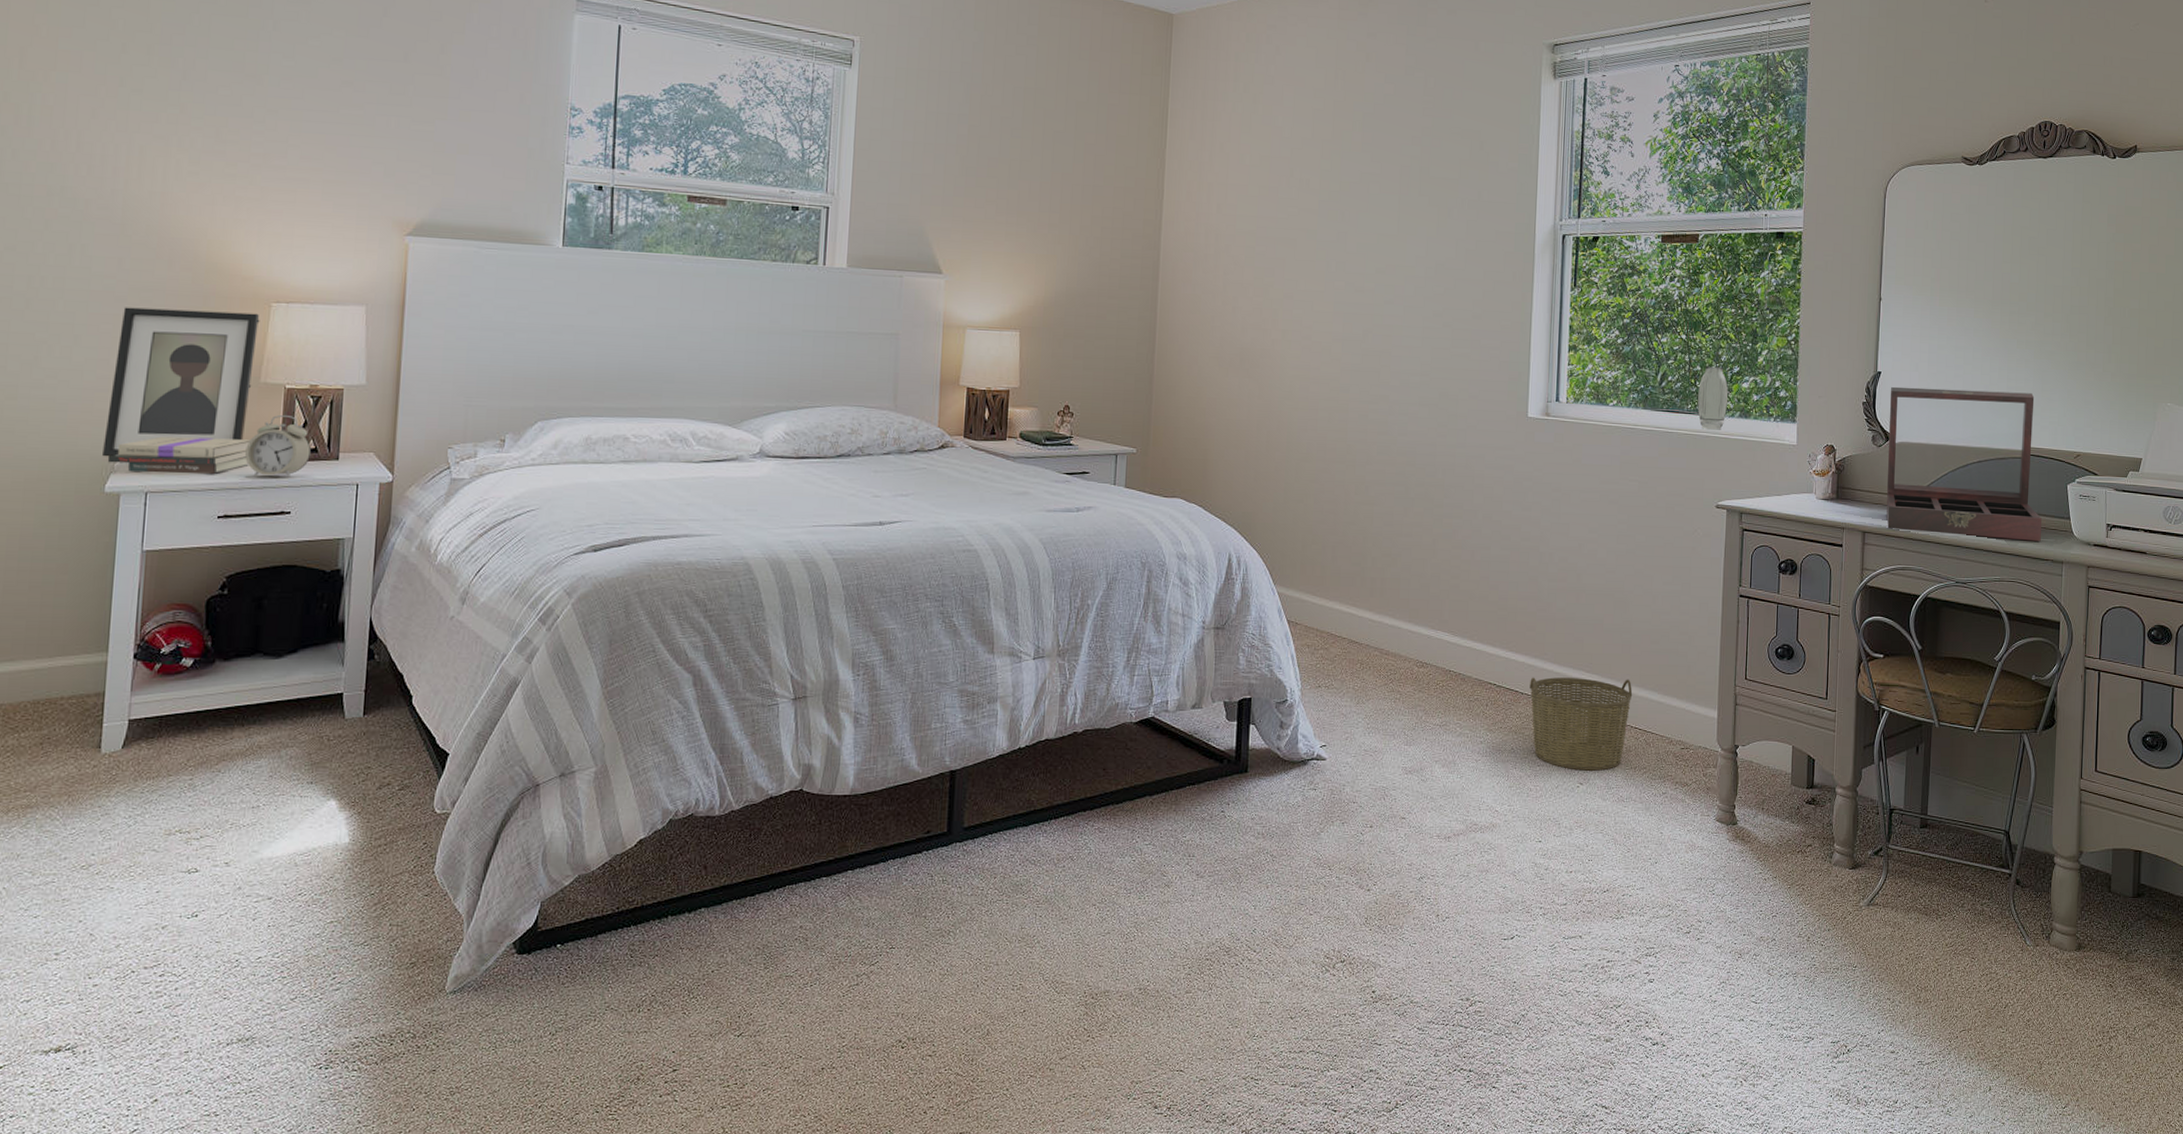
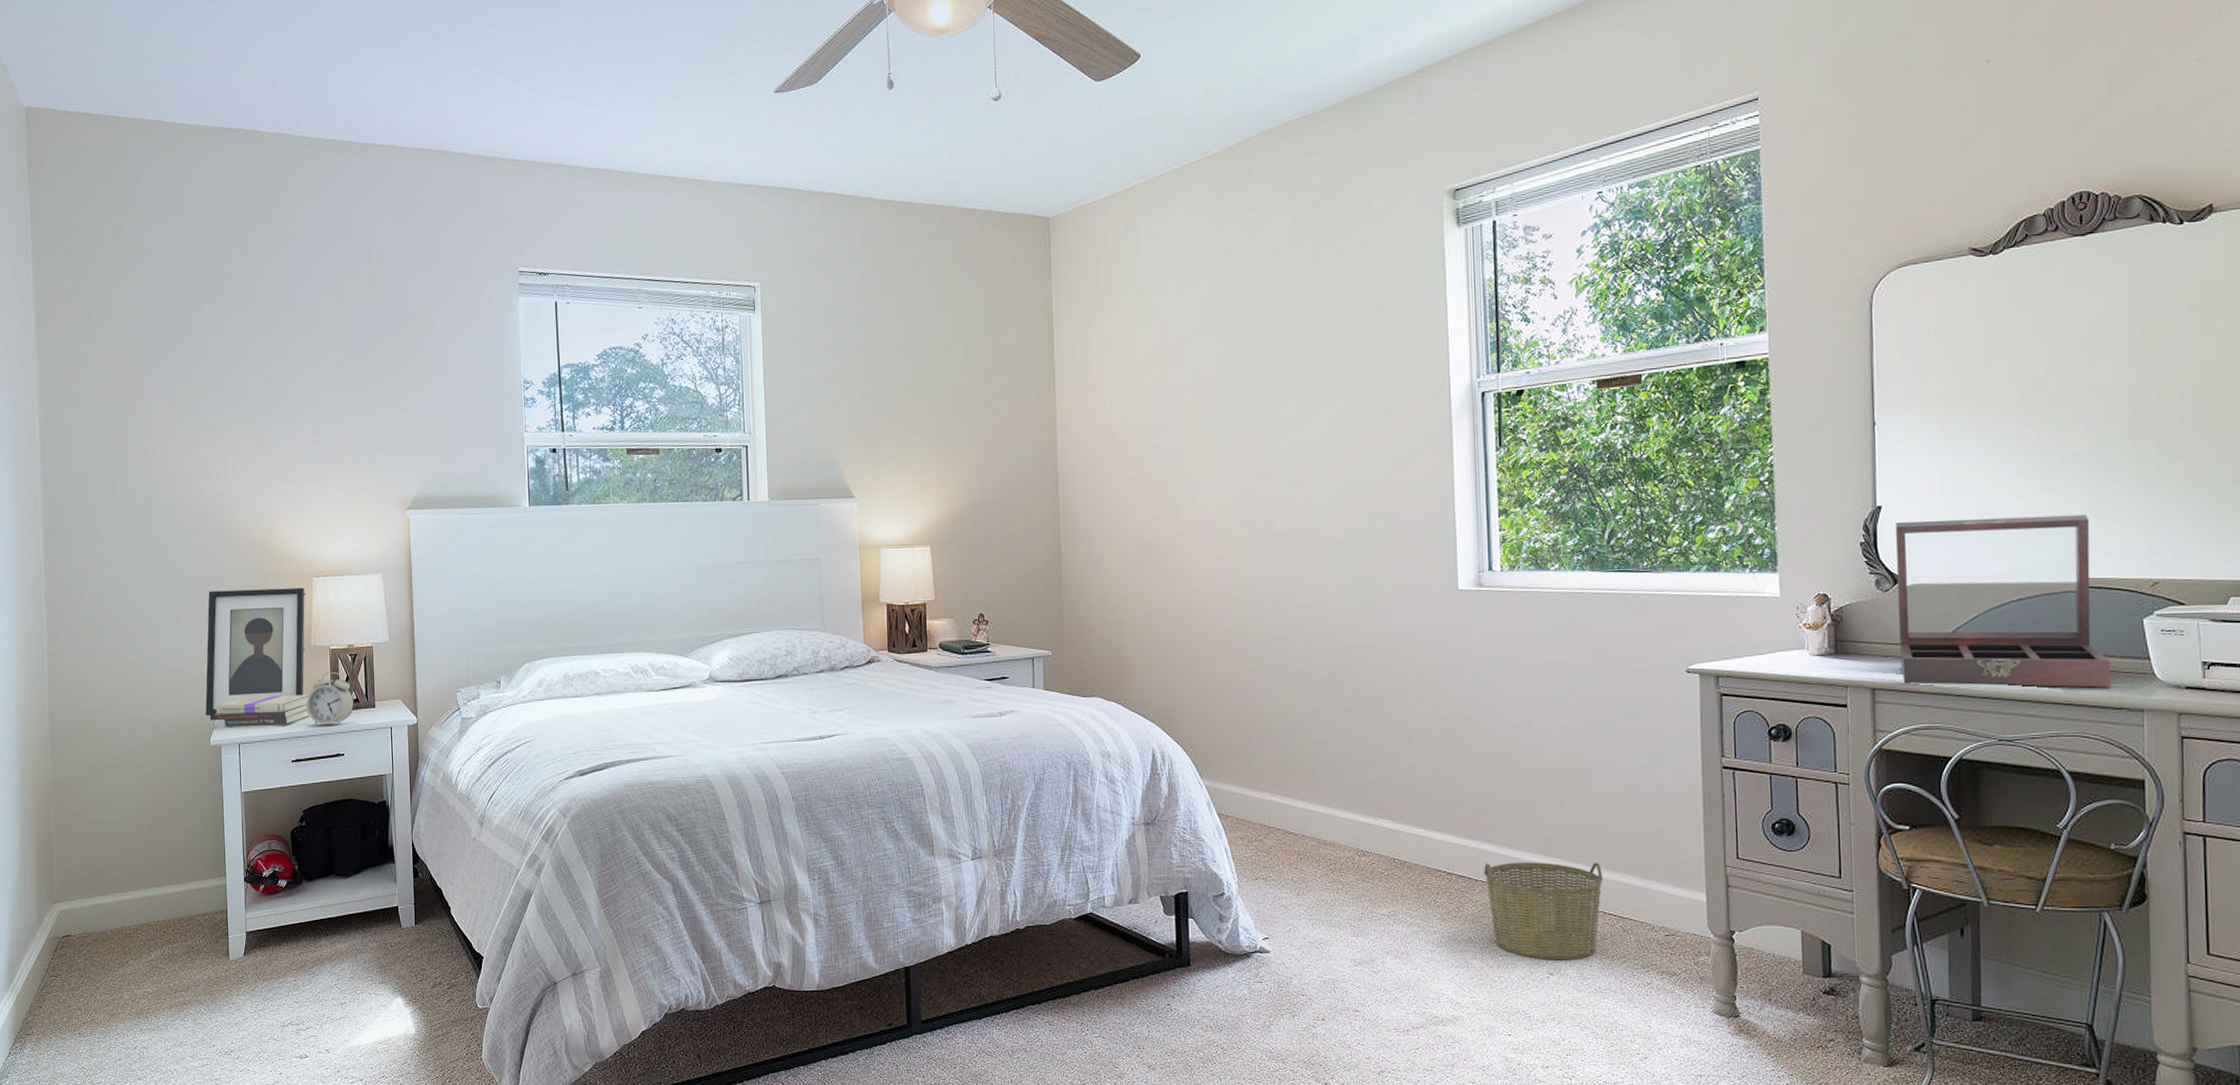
vase: present [1698,366,1728,430] -> none [1654,517,1691,588]

